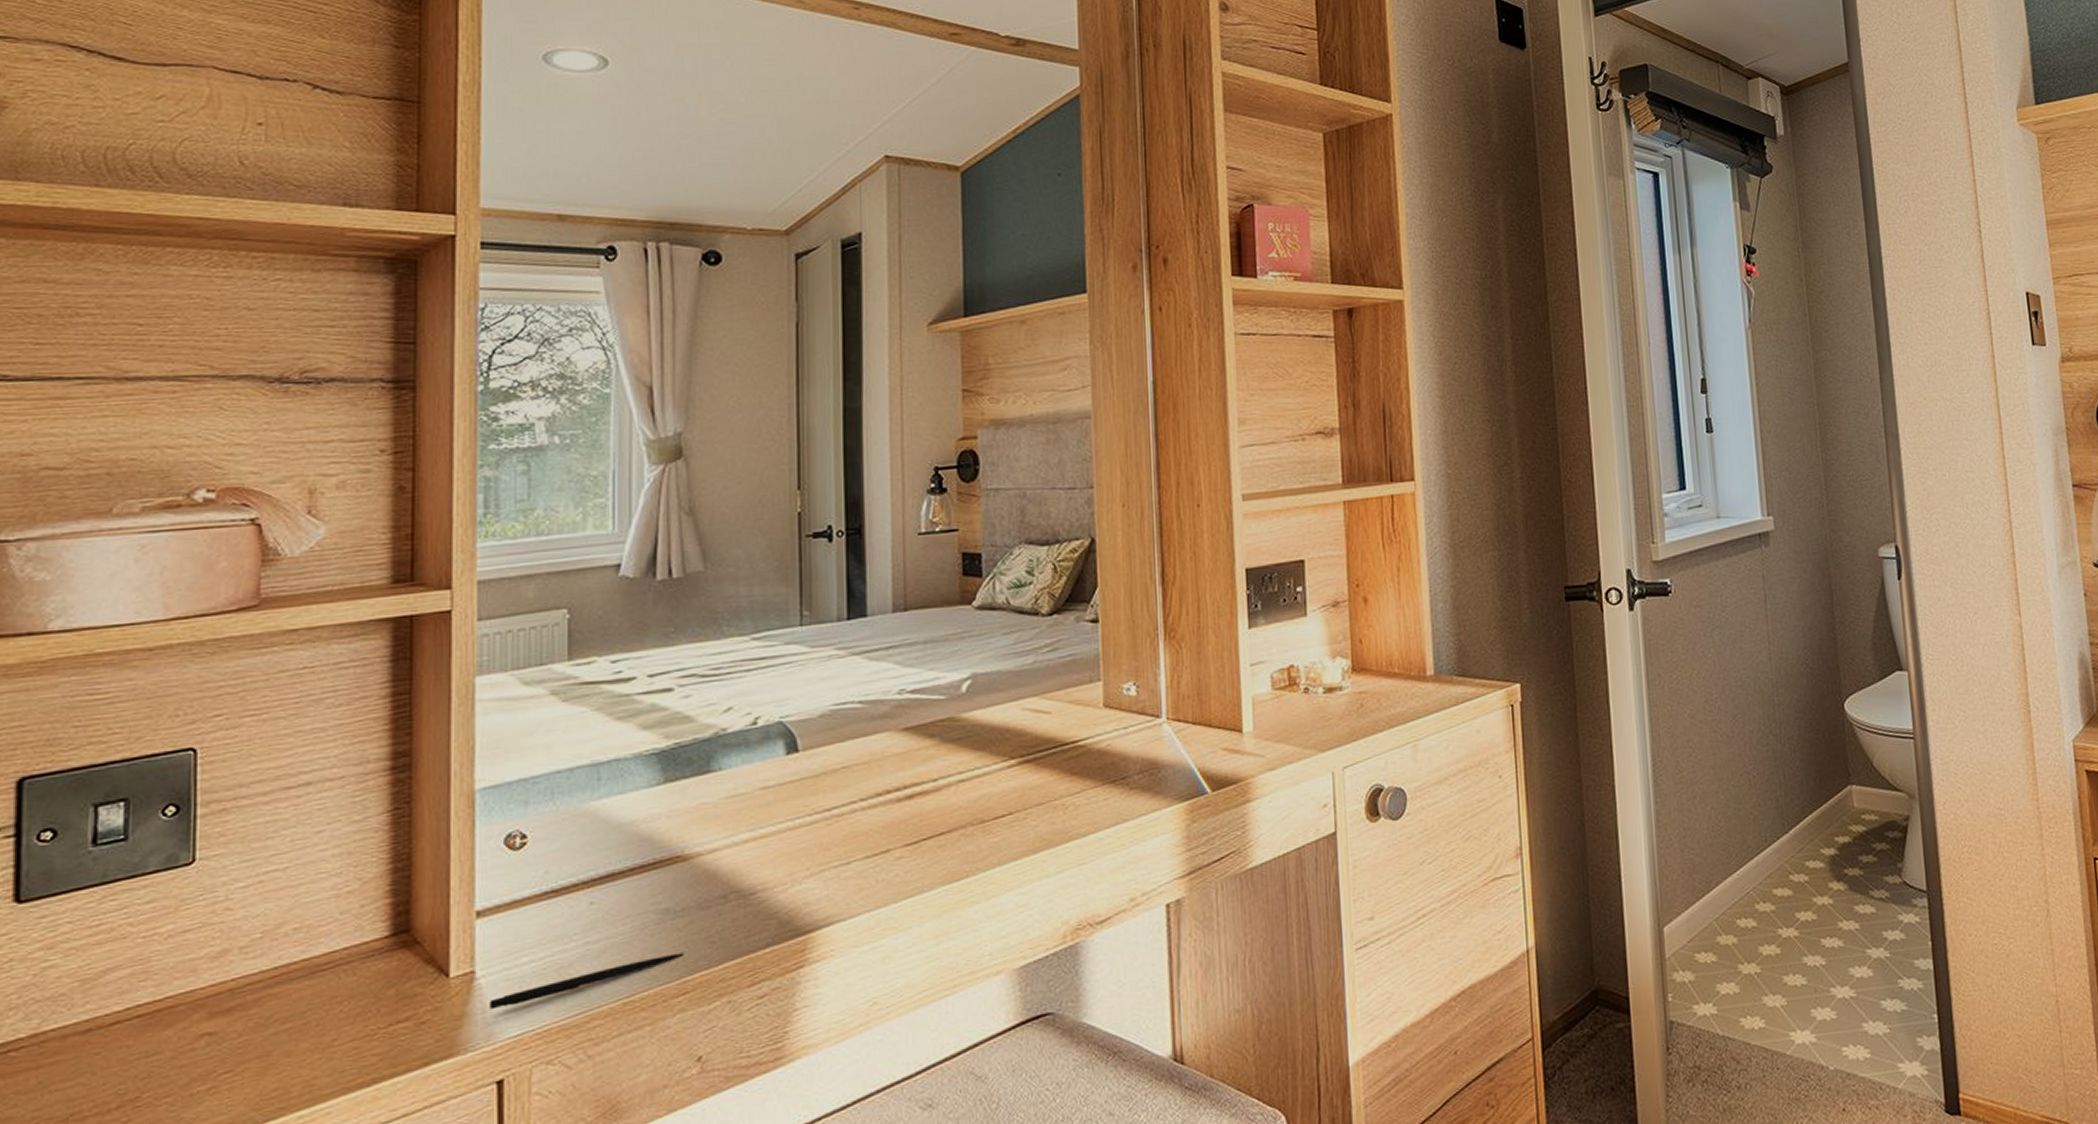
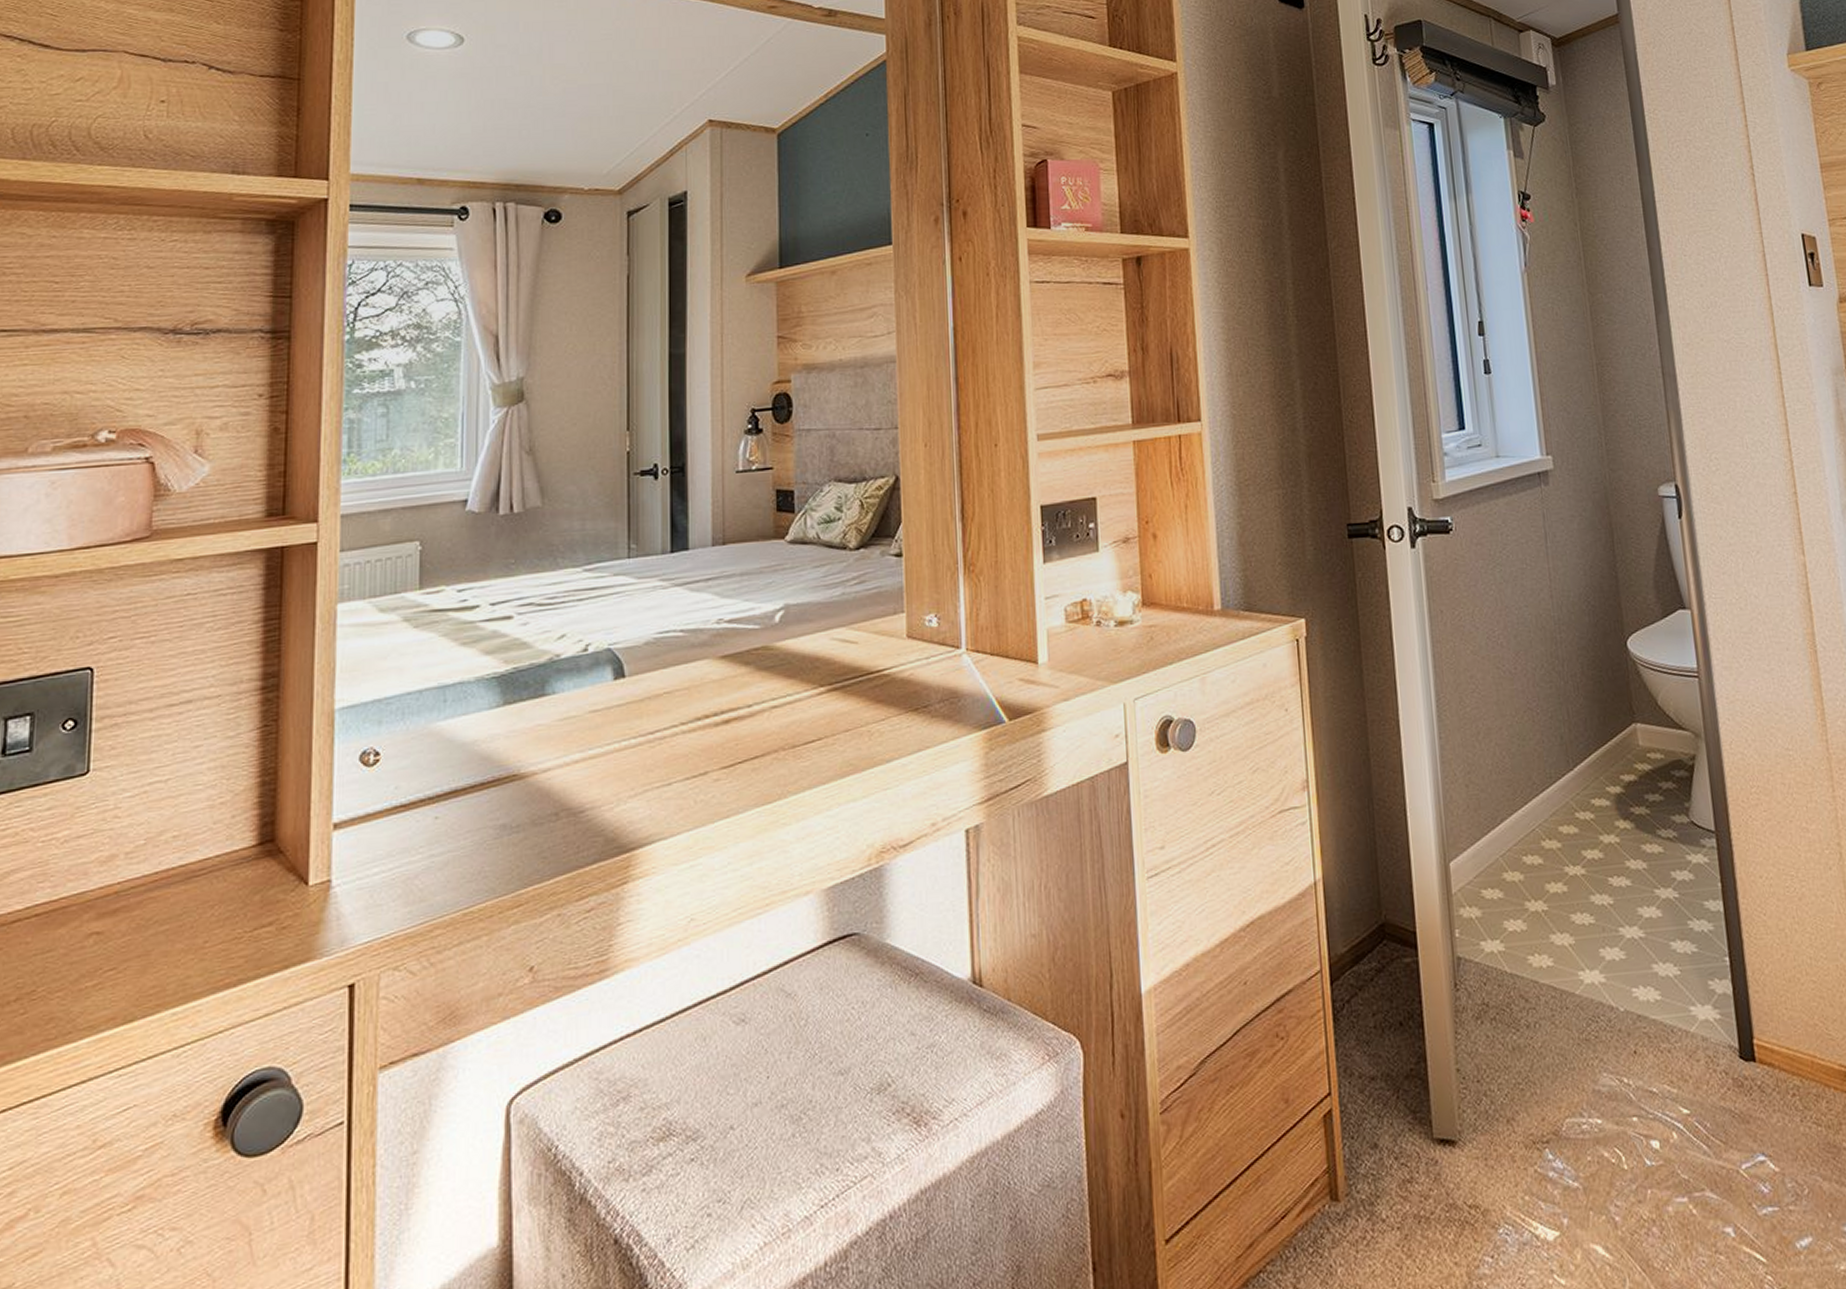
pen: present [490,952,683,1010] -> none [343,866,518,917]

